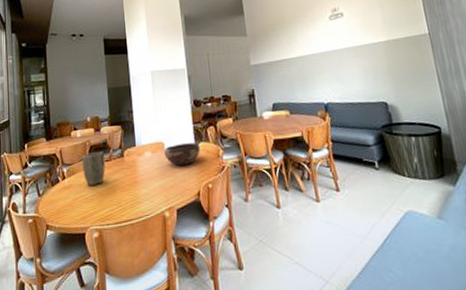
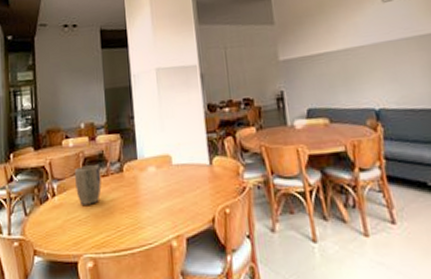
decorative bowl: present [164,142,201,166] -> none [171,156,216,185]

